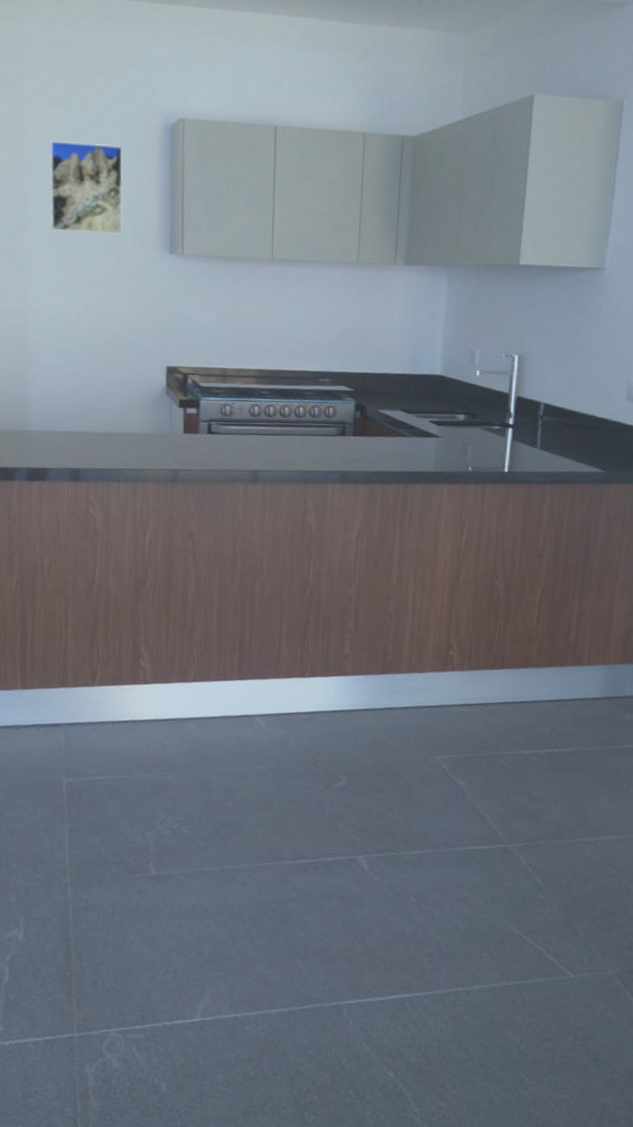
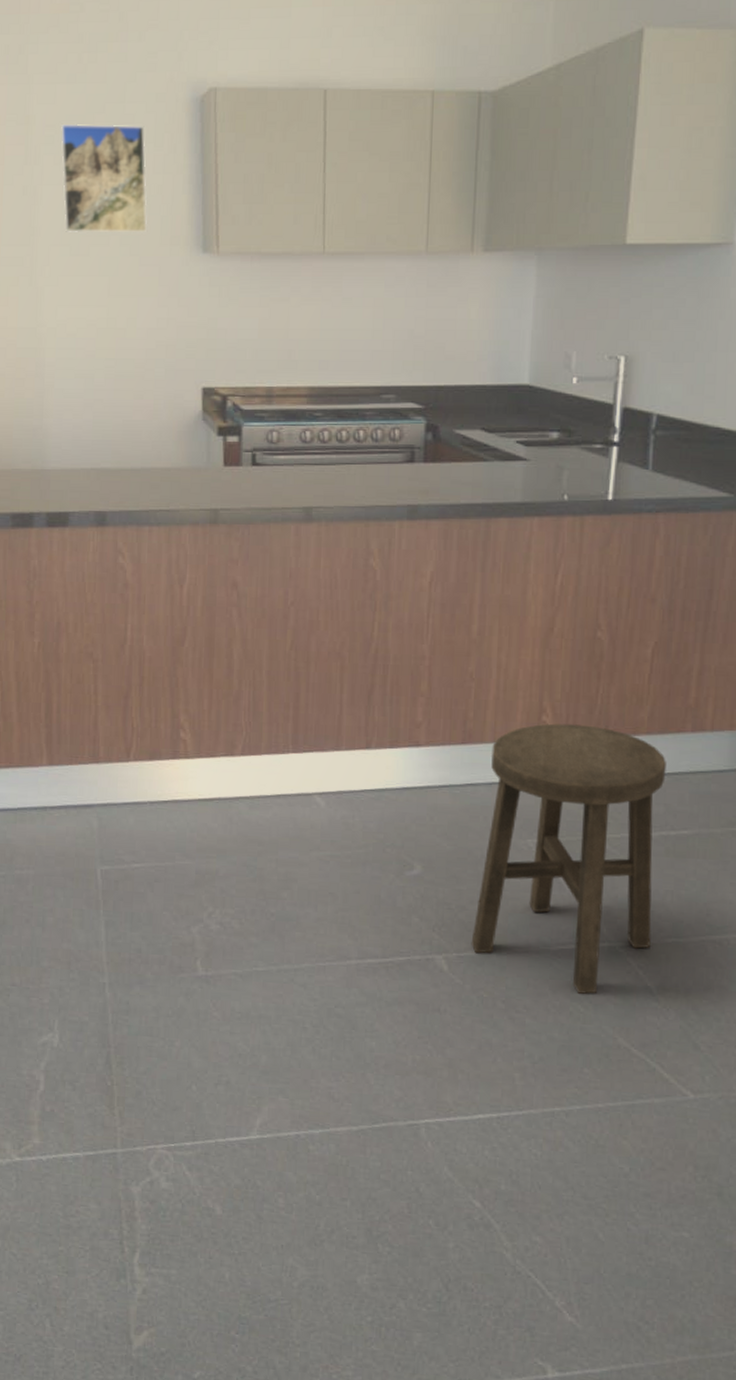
stool: none [388,657,551,889] -> present [471,723,666,994]

